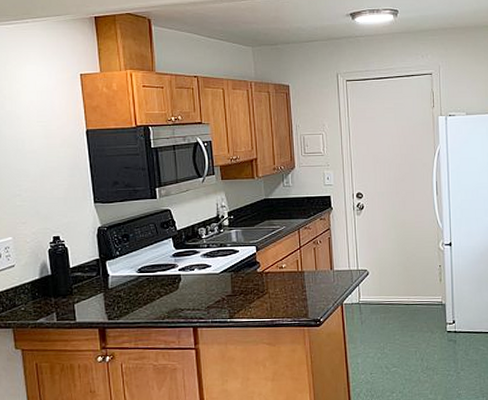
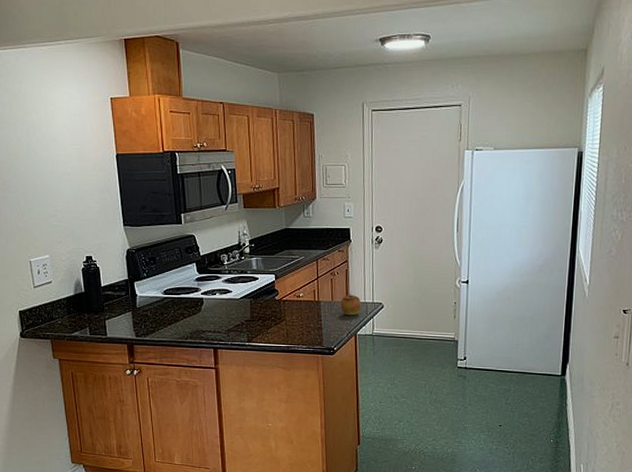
apple: none [325,261,346,285] -> present [340,293,361,316]

